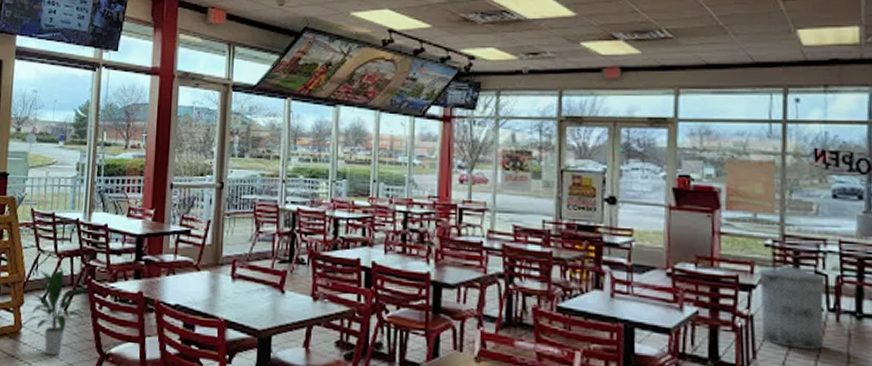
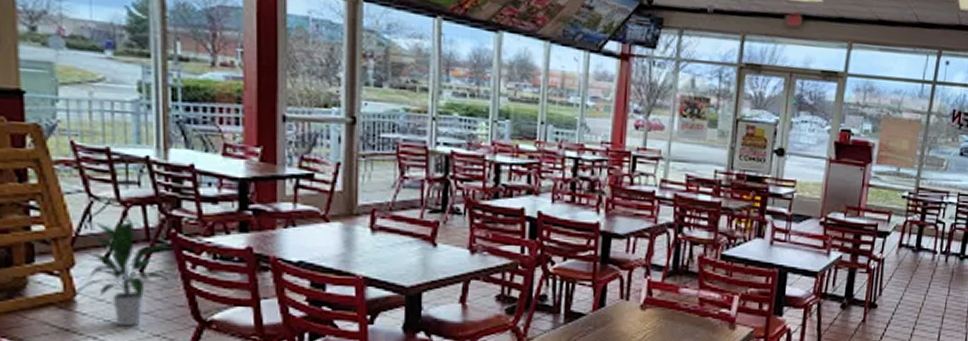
trash can: present [758,264,827,351] -> none [888,214,944,287]

